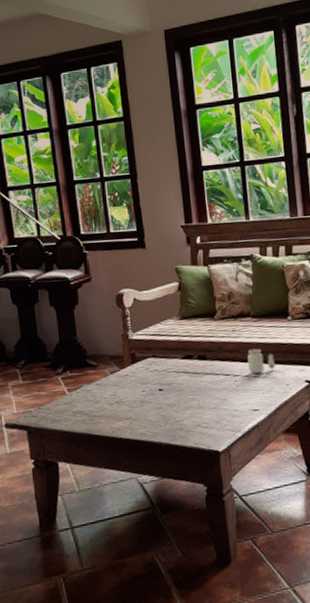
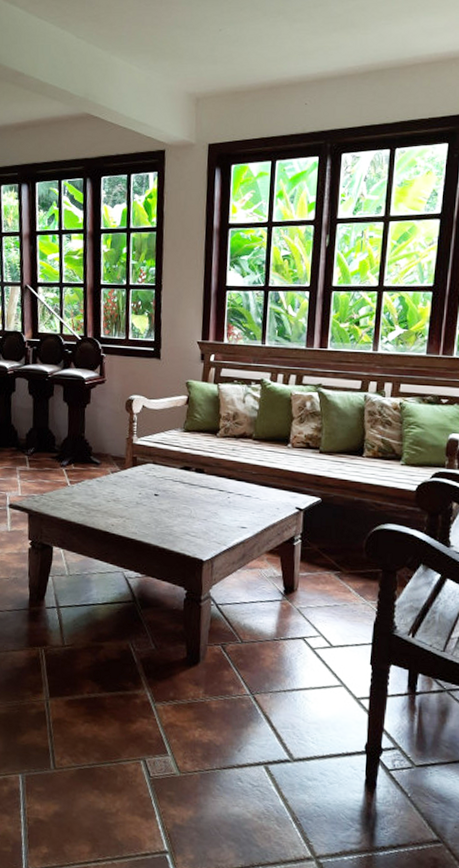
candle: present [247,348,276,374] -> none [242,469,270,494]

